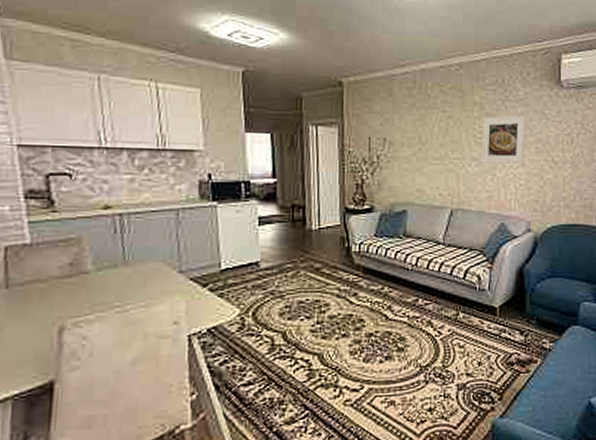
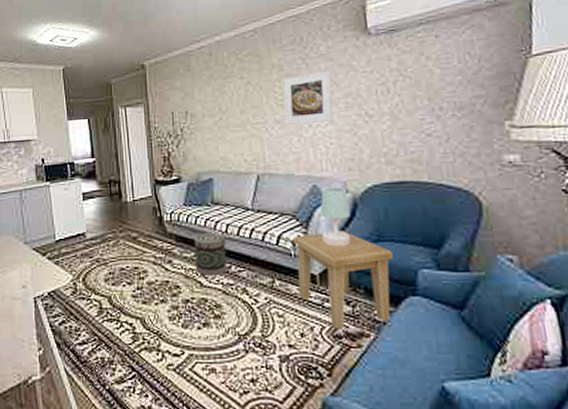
basket: none [383,265,416,310] -> present [195,232,227,277]
side table: none [480,267,562,357] -> present [294,231,393,330]
table lamp: none [504,226,531,282] -> present [320,187,352,247]

